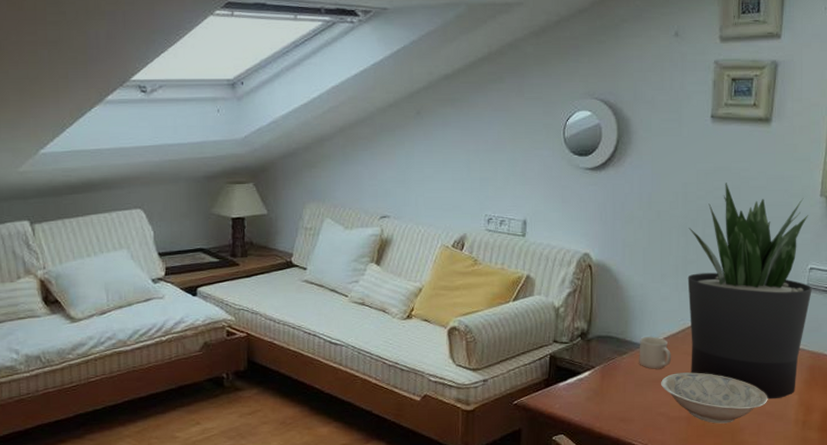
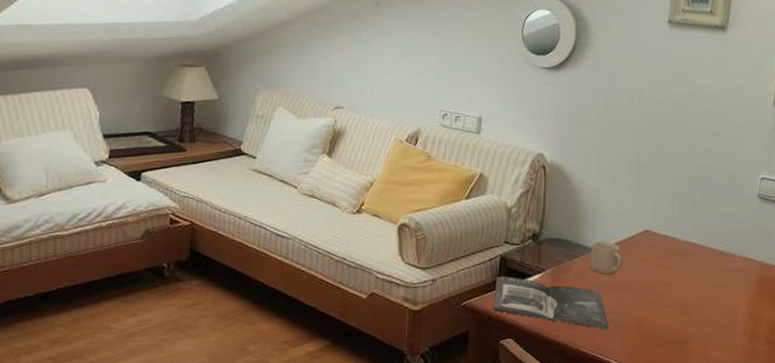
magazine: none [544,374,660,423] -> present [493,276,609,330]
bowl: present [661,372,768,424] -> none [611,279,717,333]
planter: present [687,183,812,400] -> none [640,88,763,310]

